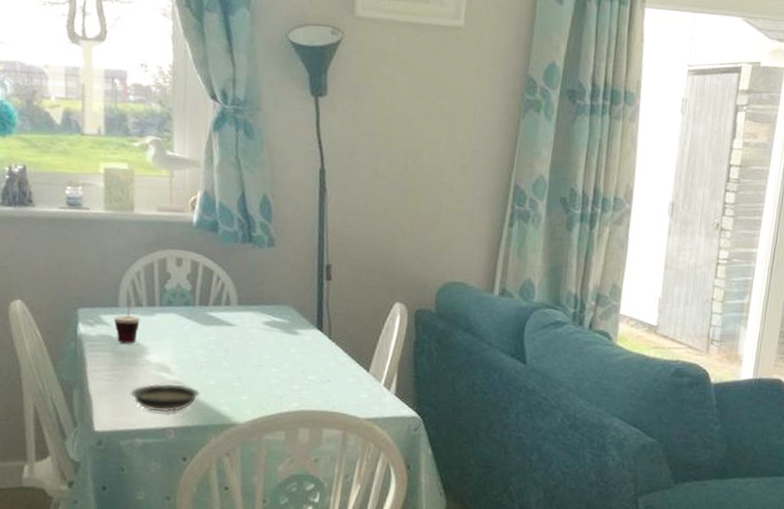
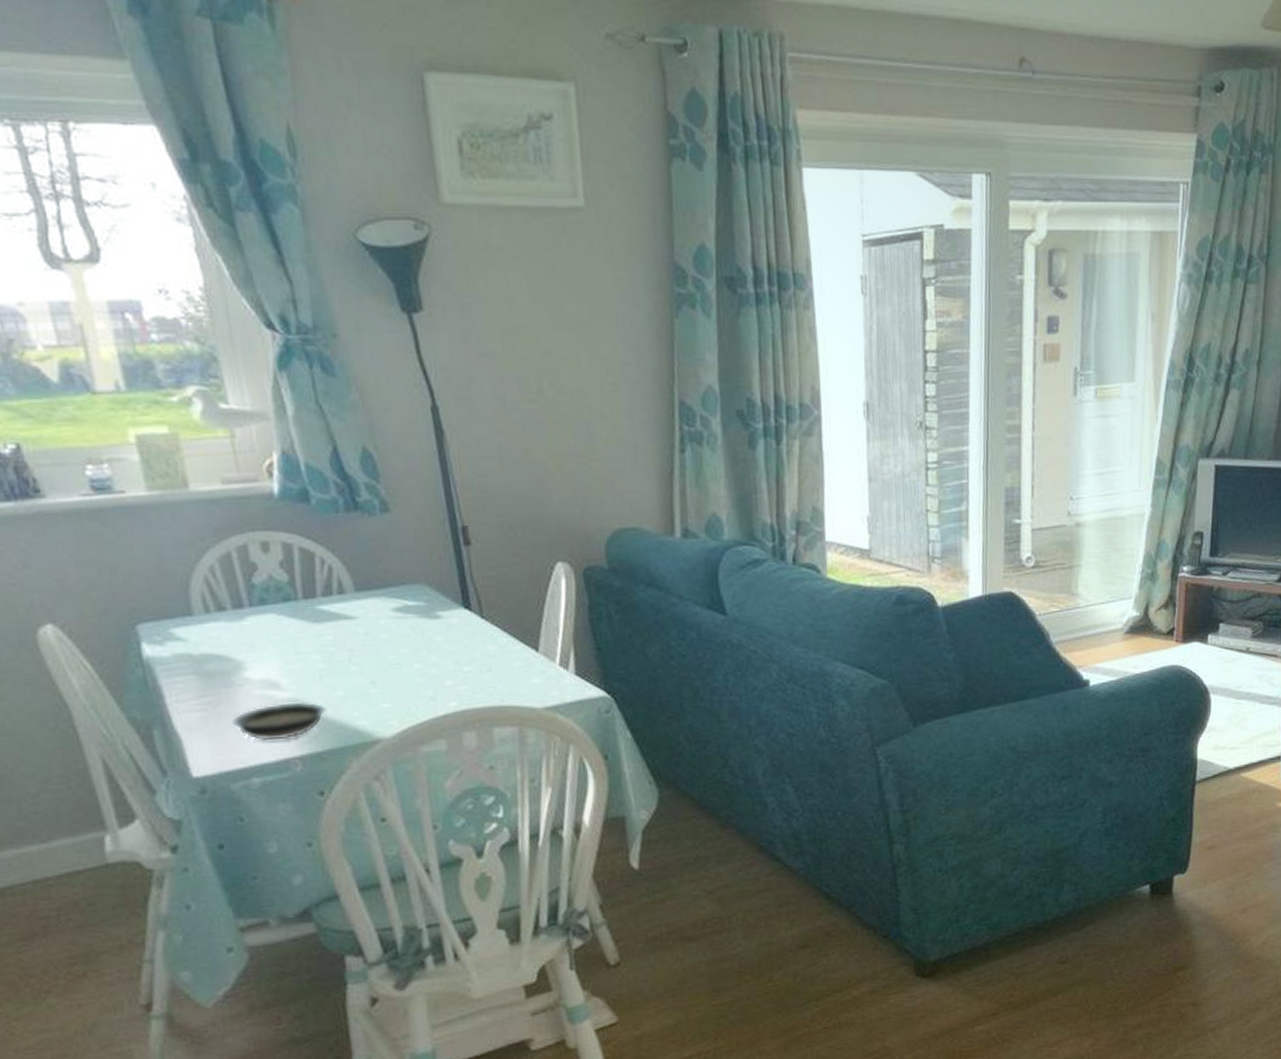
cup: present [113,296,140,344] -> none [189,599,227,661]

